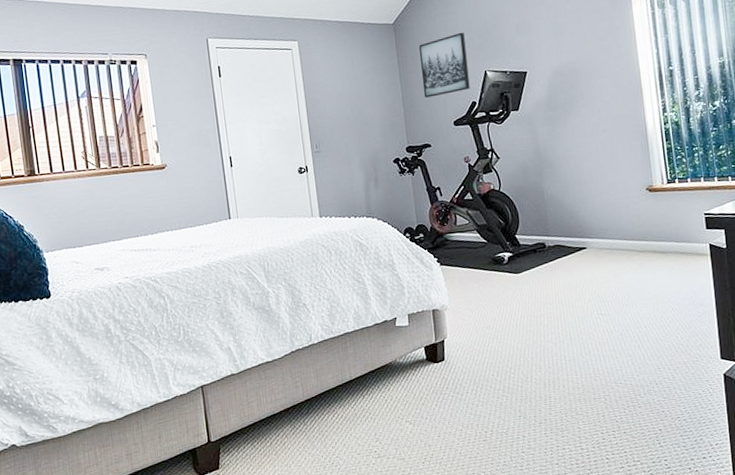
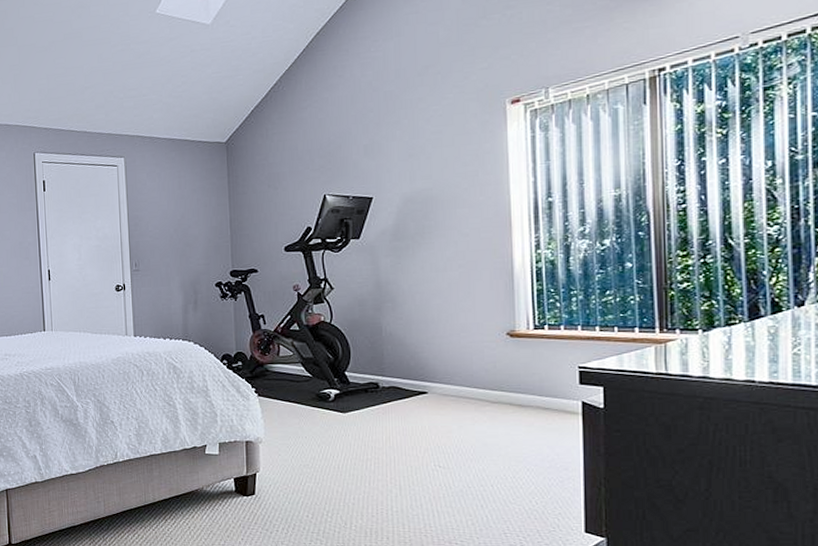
wall art: present [419,32,470,98] -> none [252,152,306,221]

